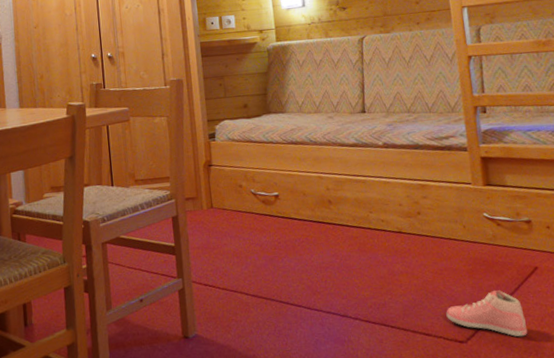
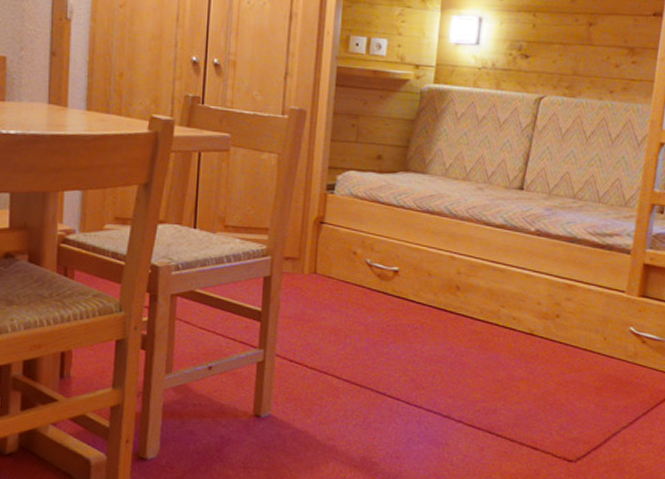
sneaker: present [446,290,528,337] -> none [560,412,646,464]

